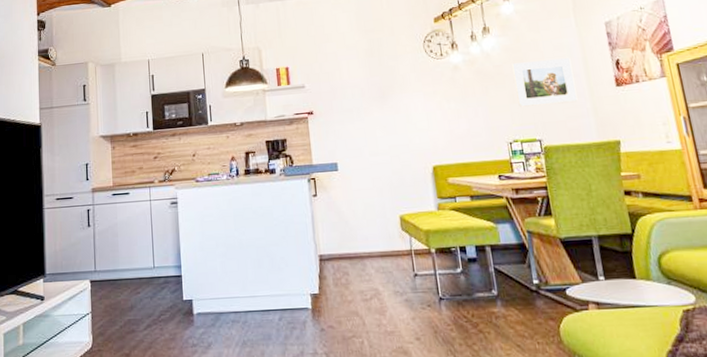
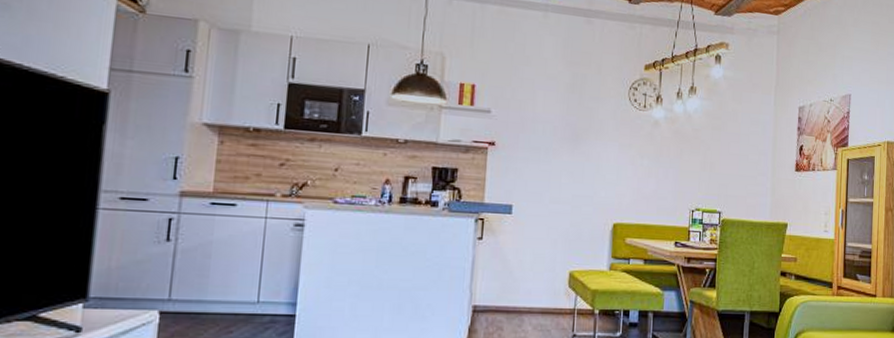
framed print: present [512,58,578,107] -> none [708,130,763,180]

